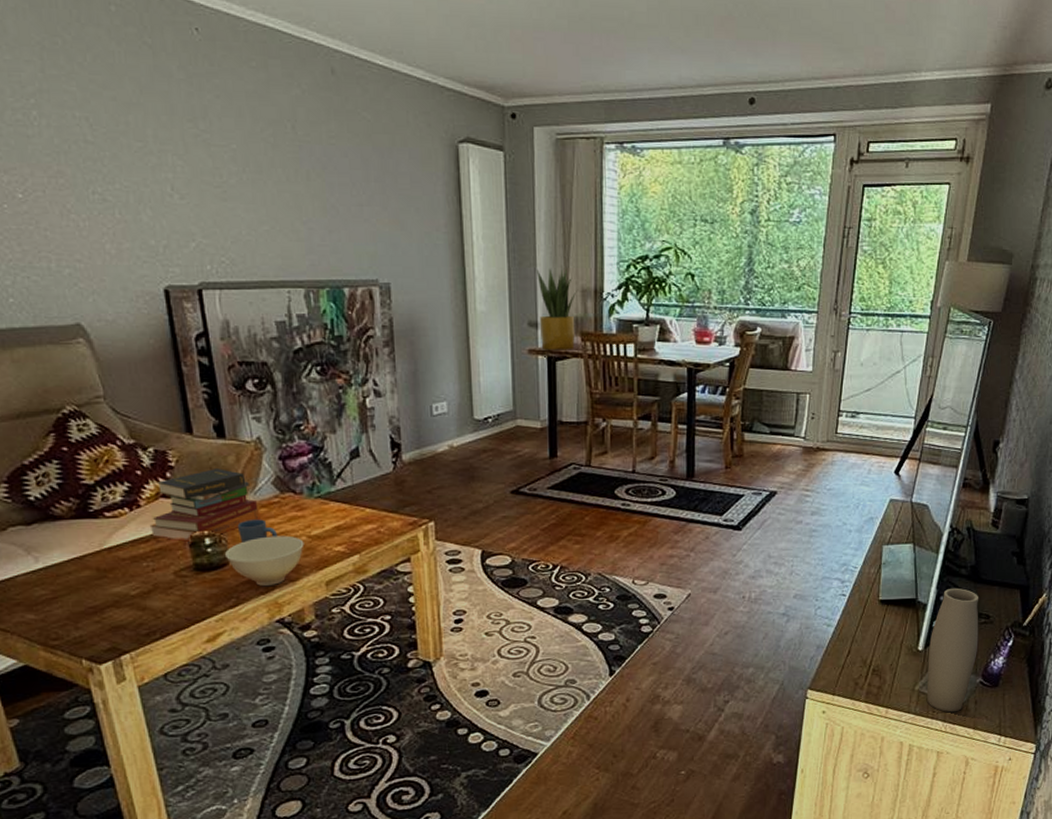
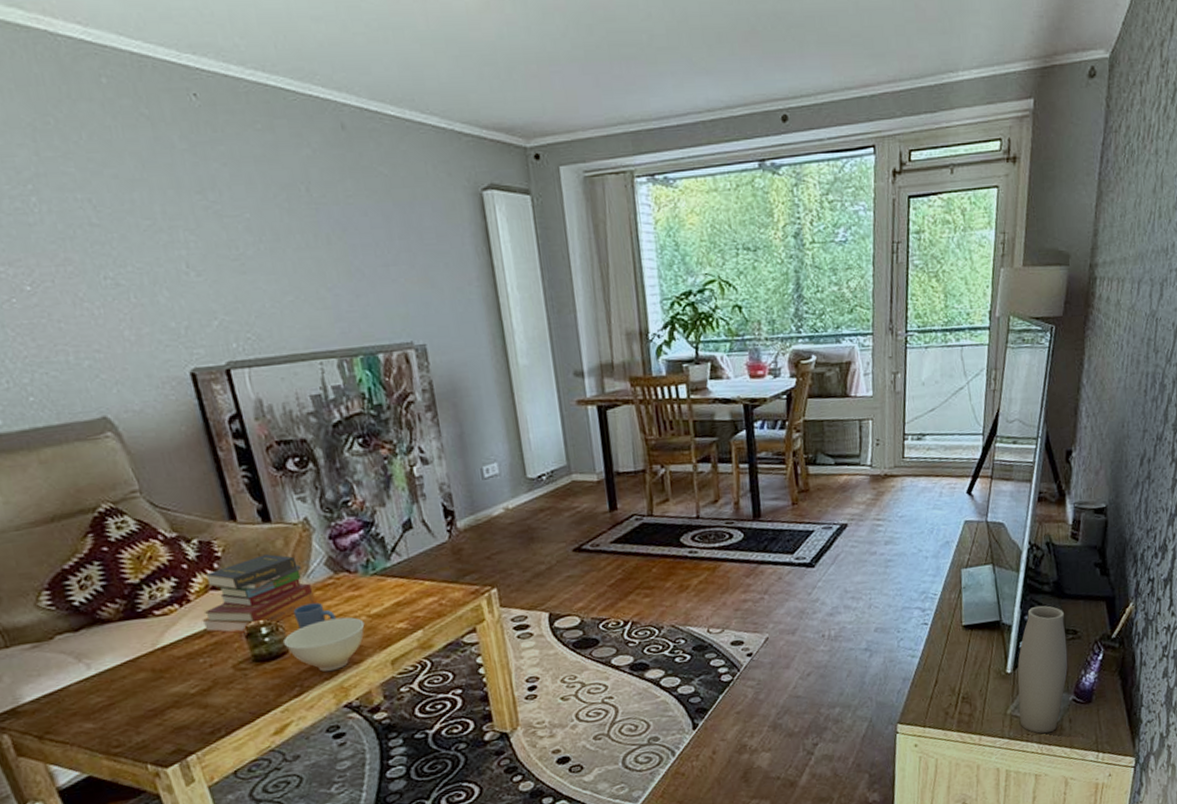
planter: present [537,265,577,350] -> none [577,309,625,400]

